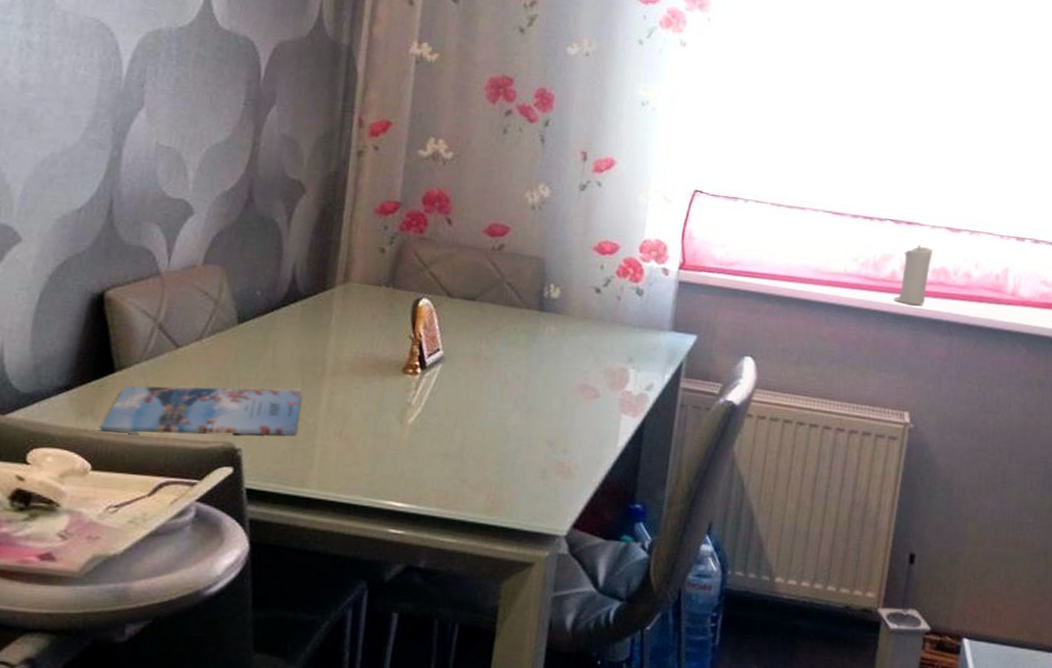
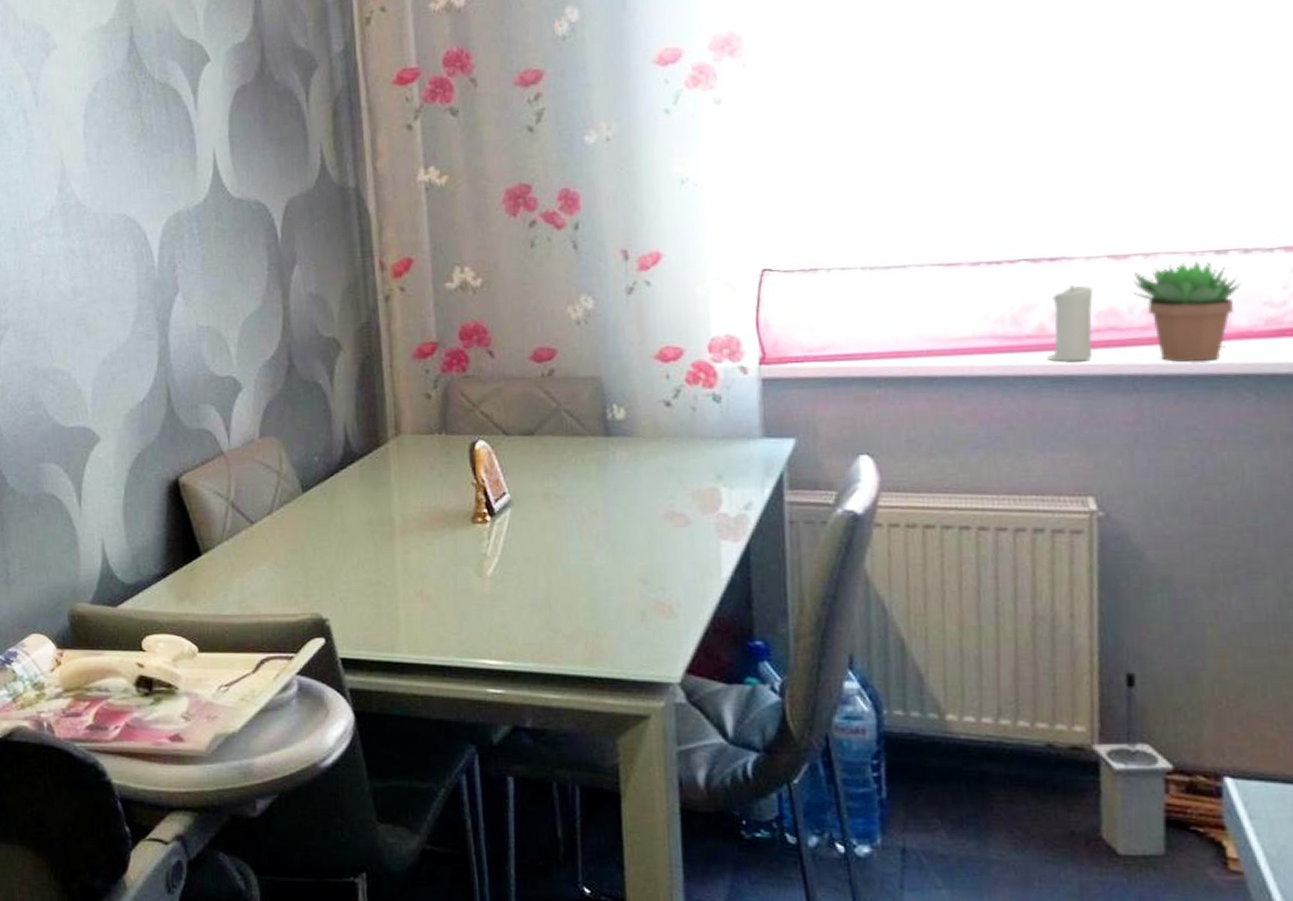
magazine: present [100,385,302,435] -> none [199,552,379,615]
succulent plant: none [959,241,1029,319] -> present [1133,260,1241,362]

